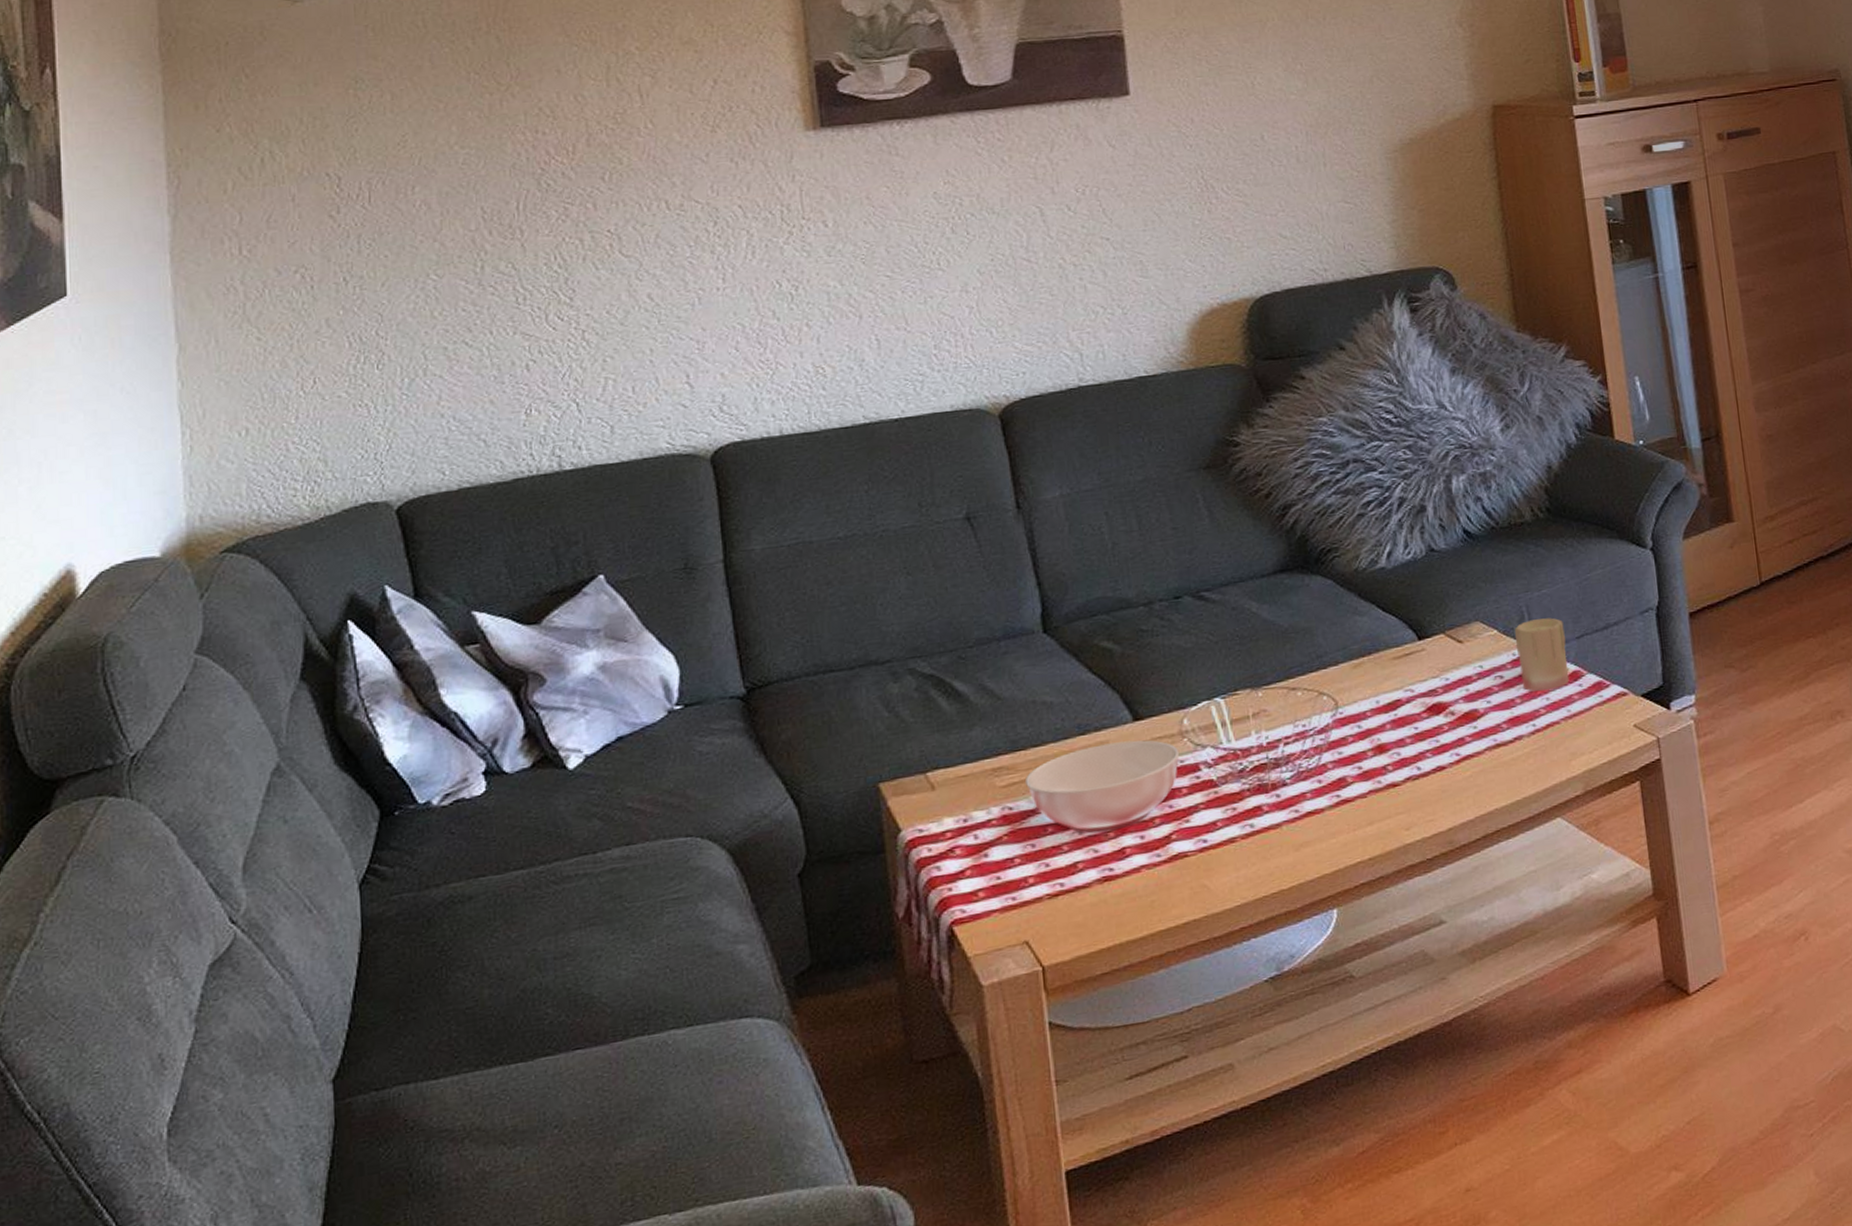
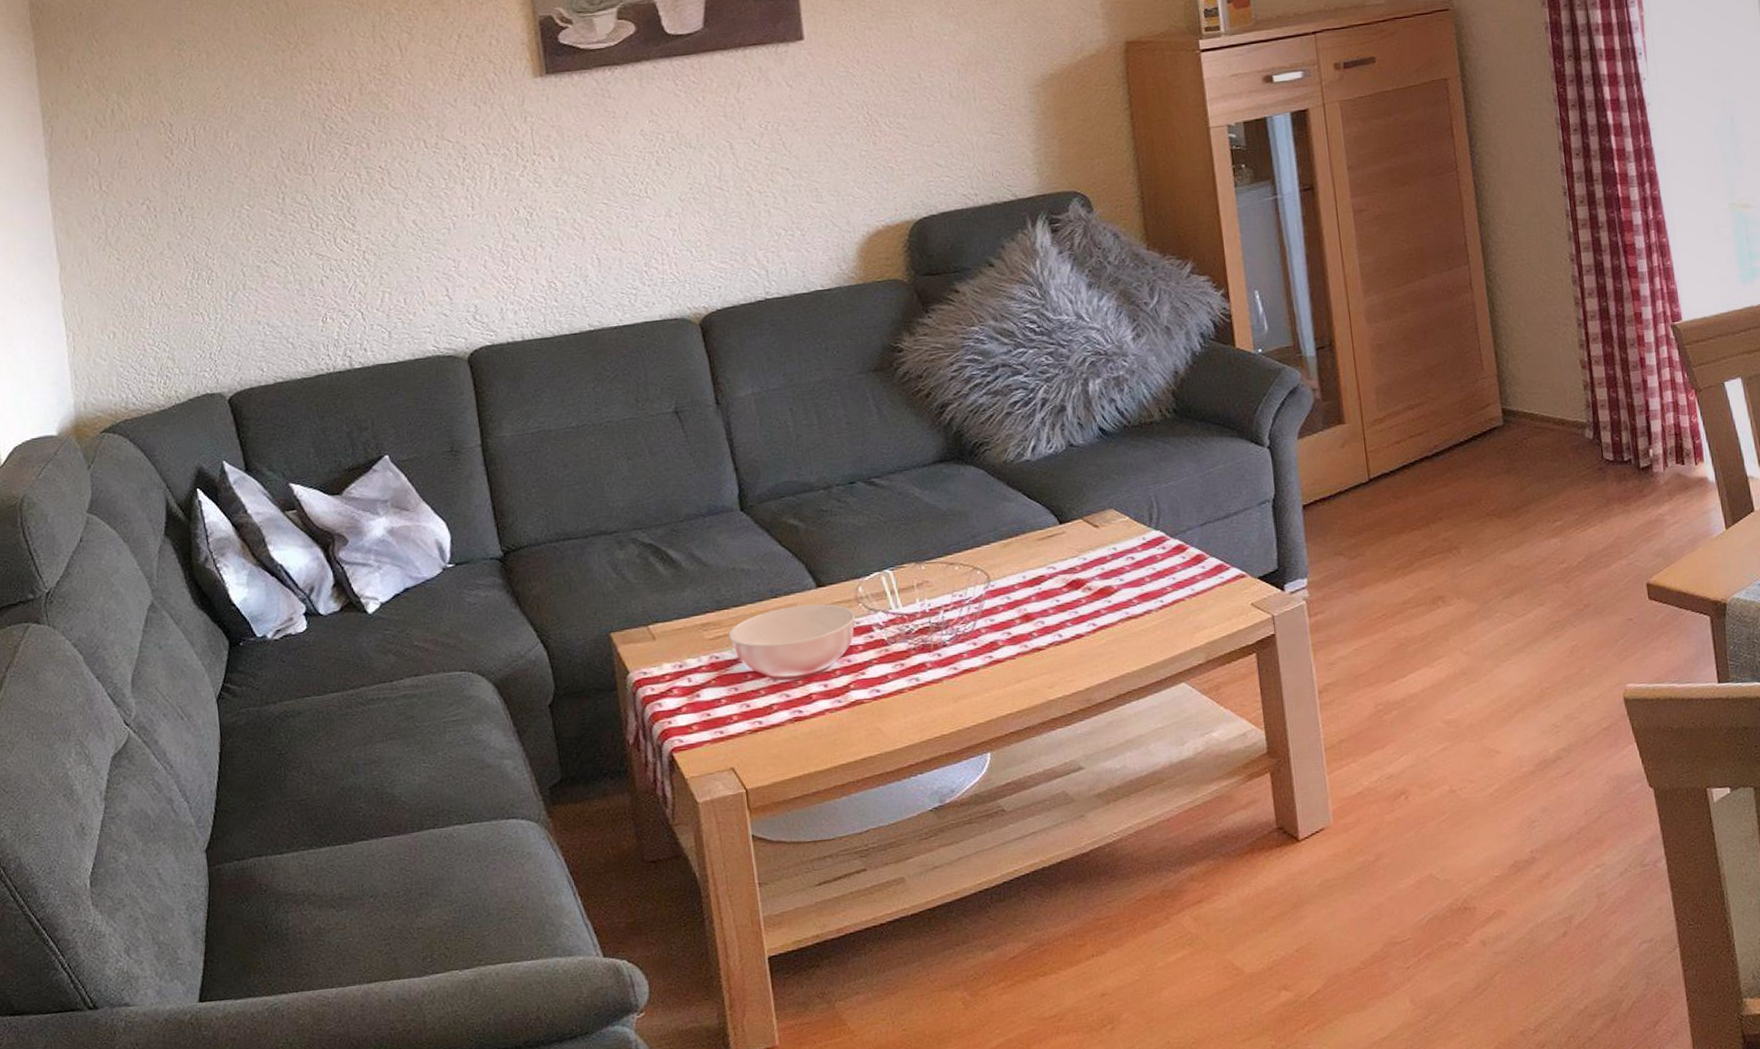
candle: present [1514,617,1570,692] -> none [1144,507,1194,572]

